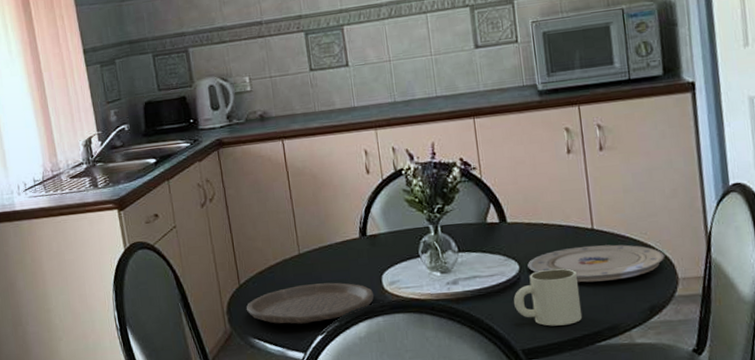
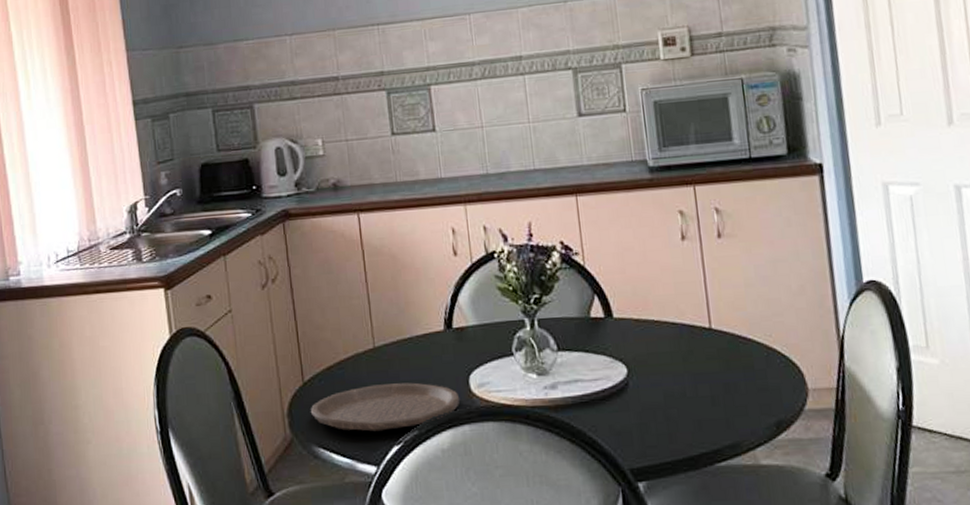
mug: present [514,268,583,326] -> none [621,373,700,442]
plate: present [527,244,665,283] -> none [637,347,793,391]

